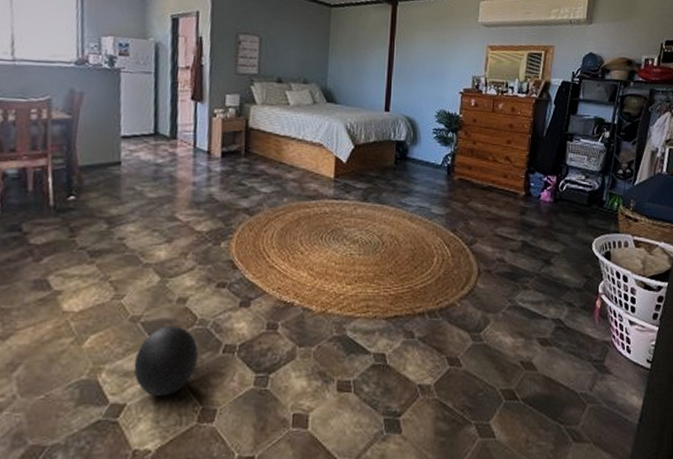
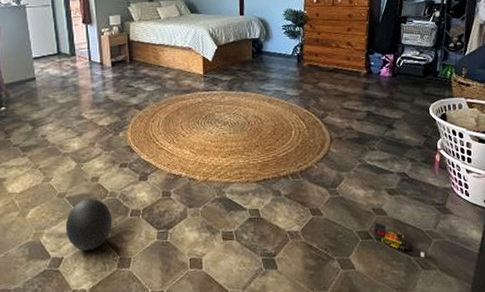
toy train: none [519,378,578,427] -> present [373,222,425,258]

